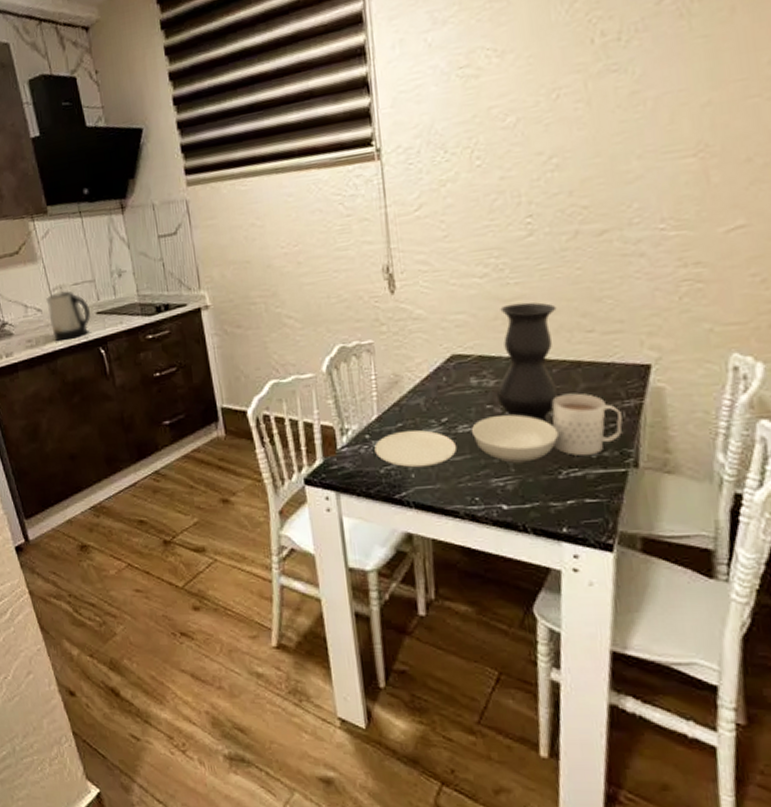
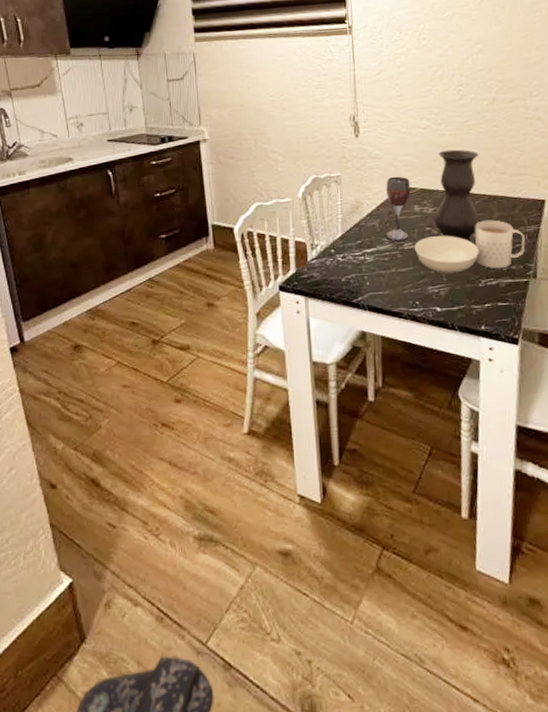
kettle: present [46,290,90,342] -> none [62,120,101,163]
plate: present [374,429,458,468] -> none [338,246,403,277]
cup: none [432,340,465,422] -> present [386,176,411,241]

